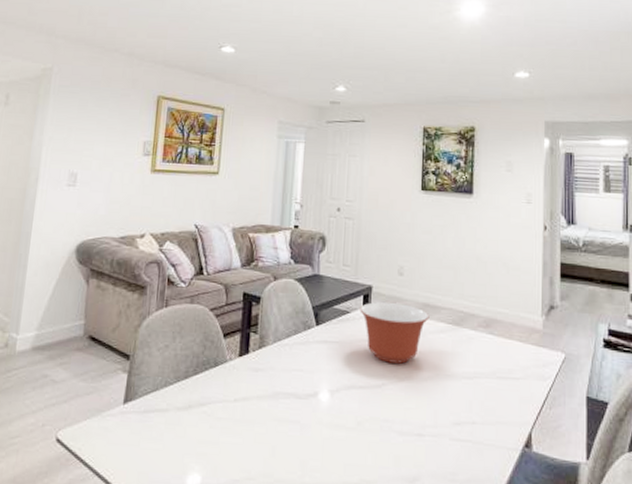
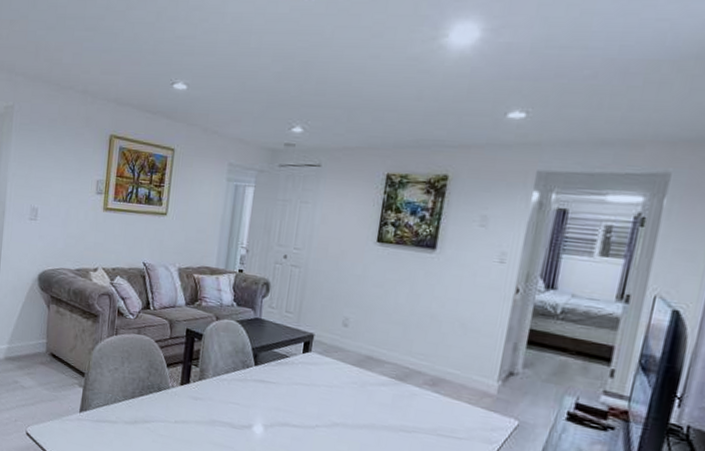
mixing bowl: present [360,301,430,364] -> none [299,349,372,410]

